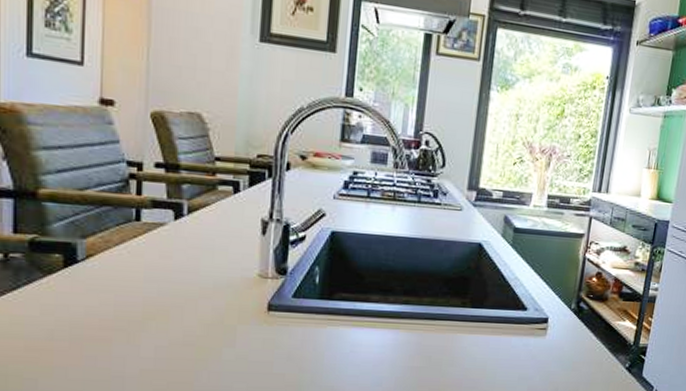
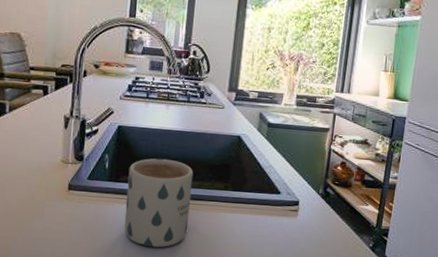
mug: none [339,270,425,377] -> present [124,158,194,248]

